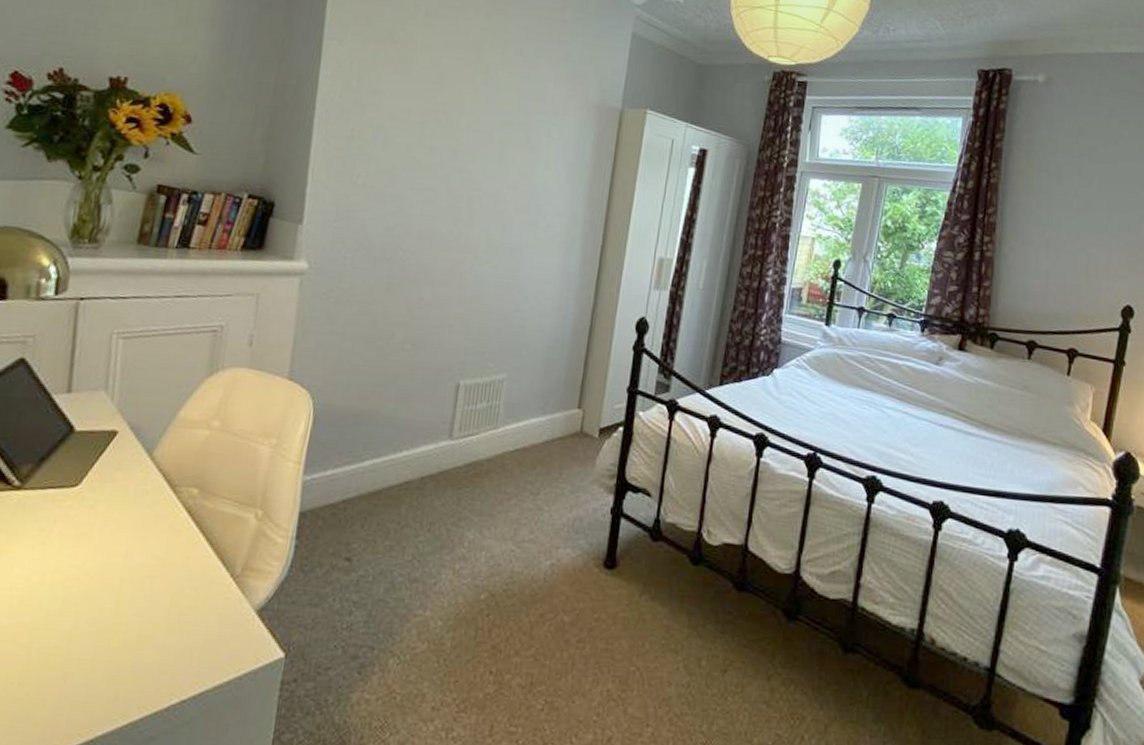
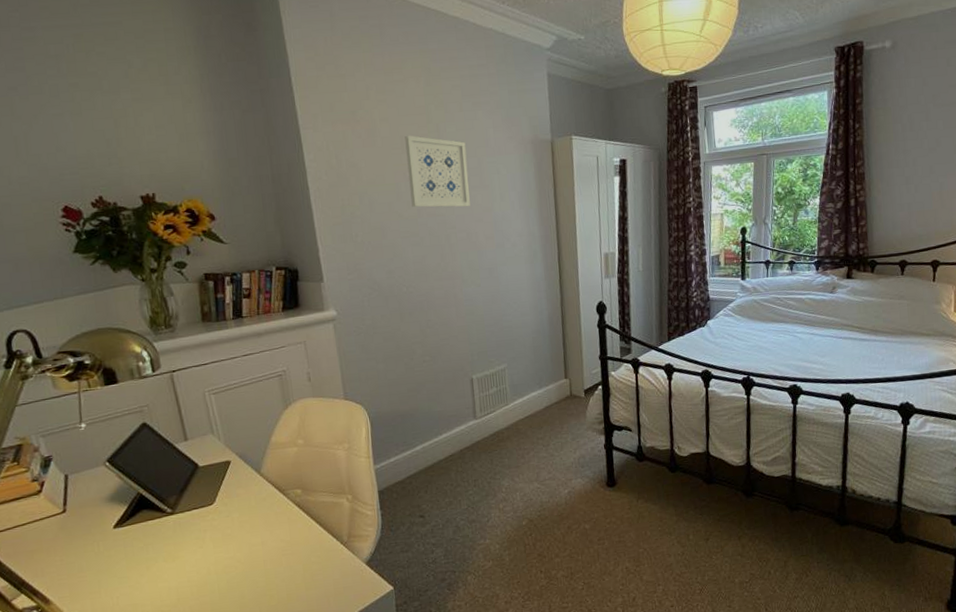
wall art: none [434,70,517,169] -> present [404,135,470,208]

